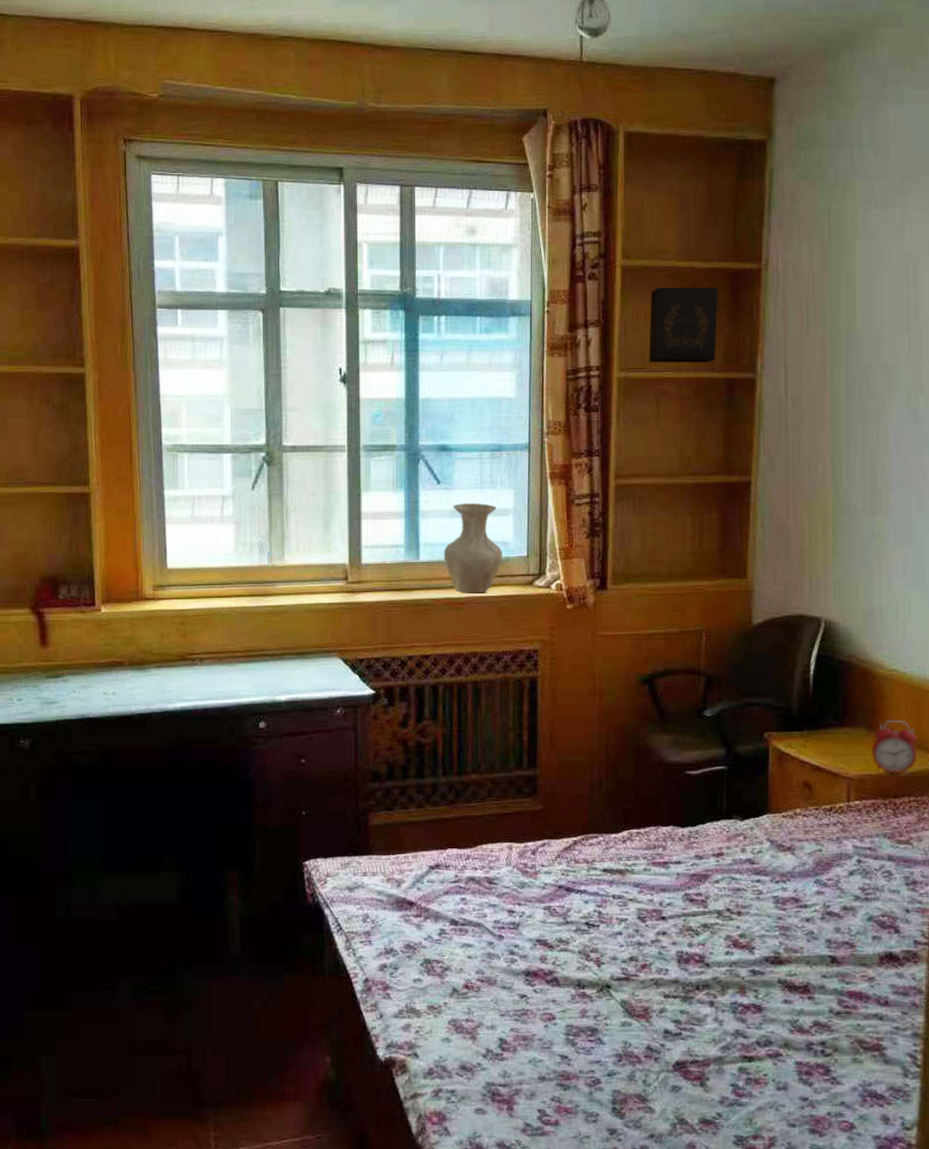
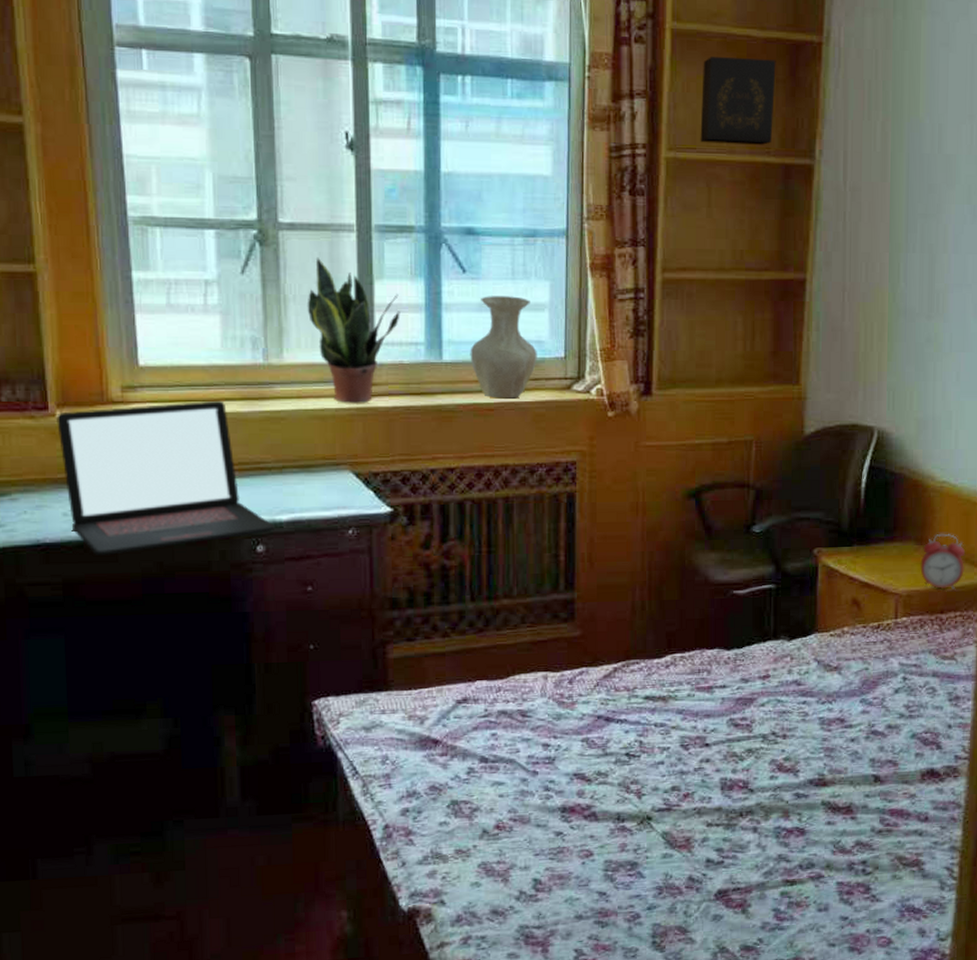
laptop: none [101,597,274,730] -> present [56,400,274,556]
potted plant: none [305,474,384,599] -> present [307,257,400,404]

